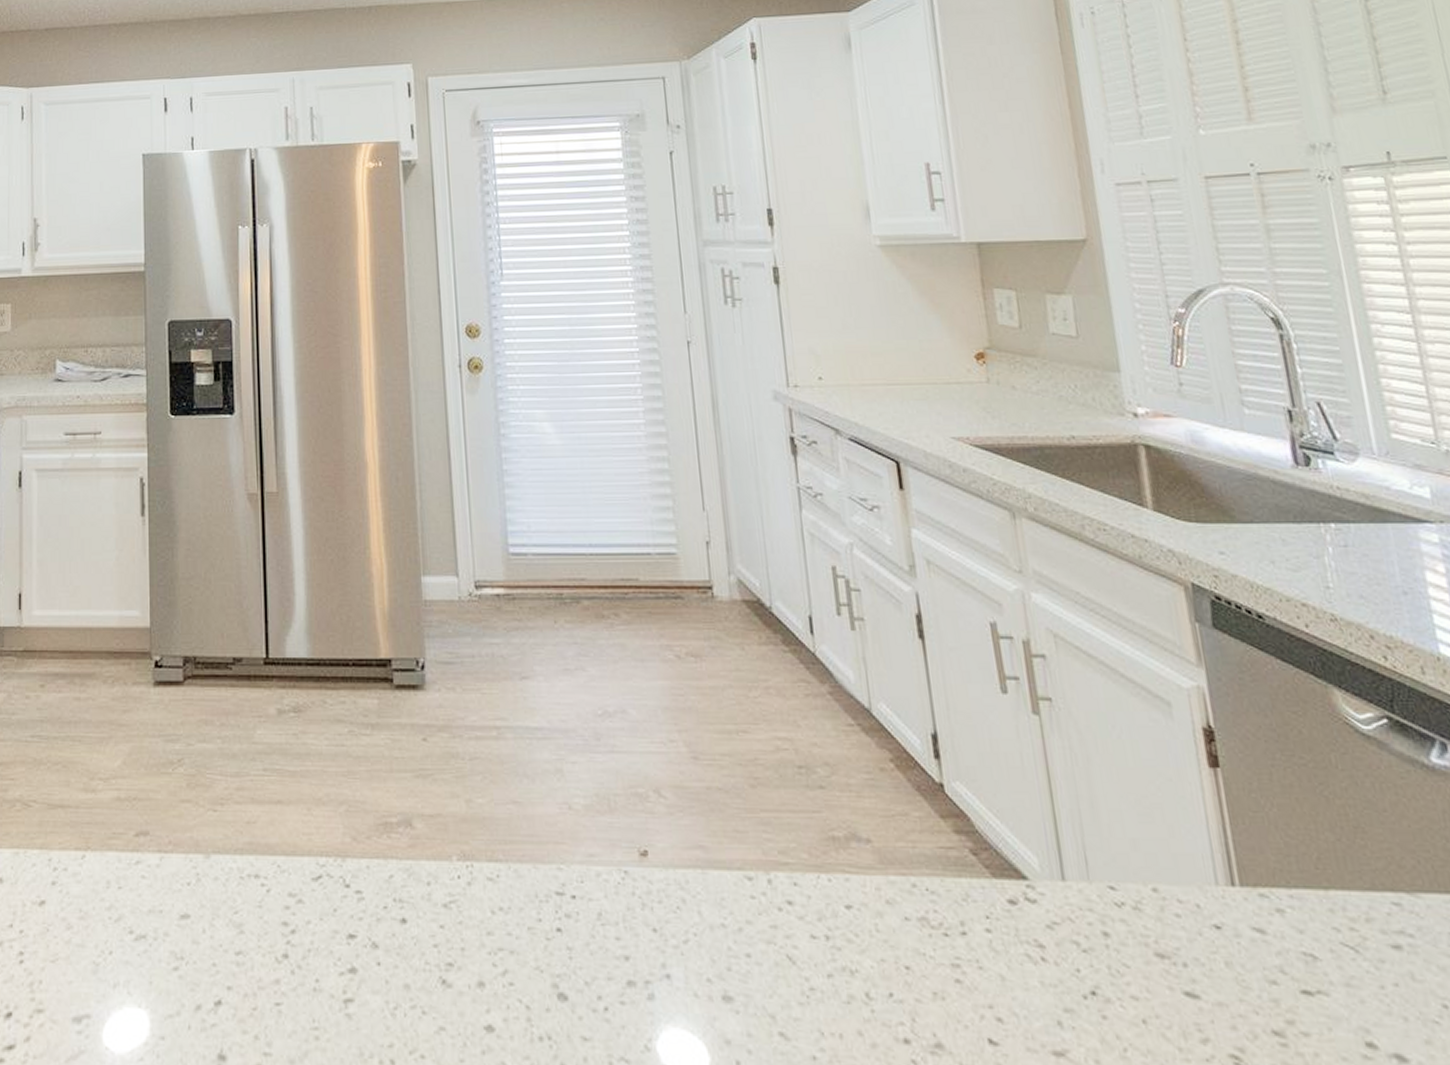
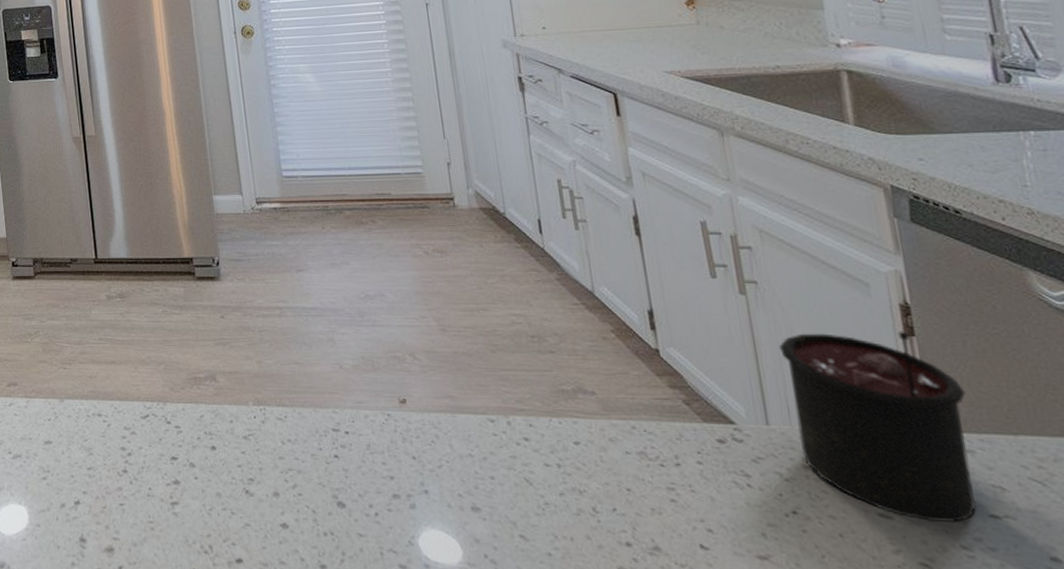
candle: none [1075,761,1288,1002] -> present [779,331,977,523]

